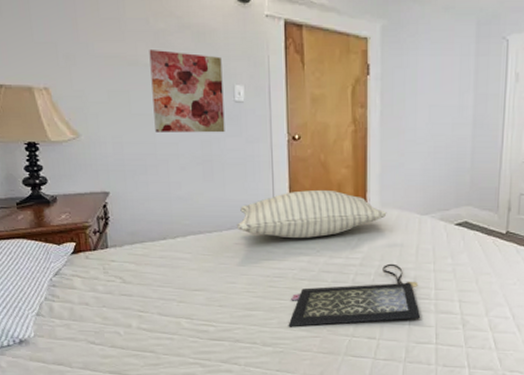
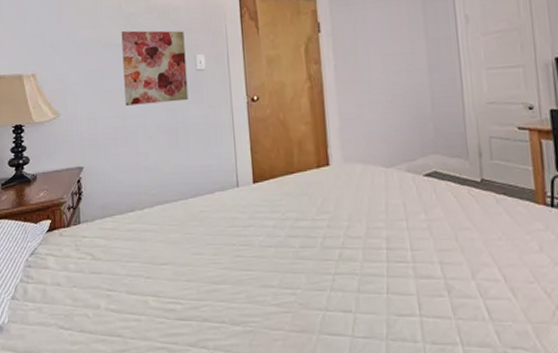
pillow: present [237,189,387,239] -> none [201,148,351,203]
clutch bag: present [288,263,421,327] -> none [256,223,400,302]

